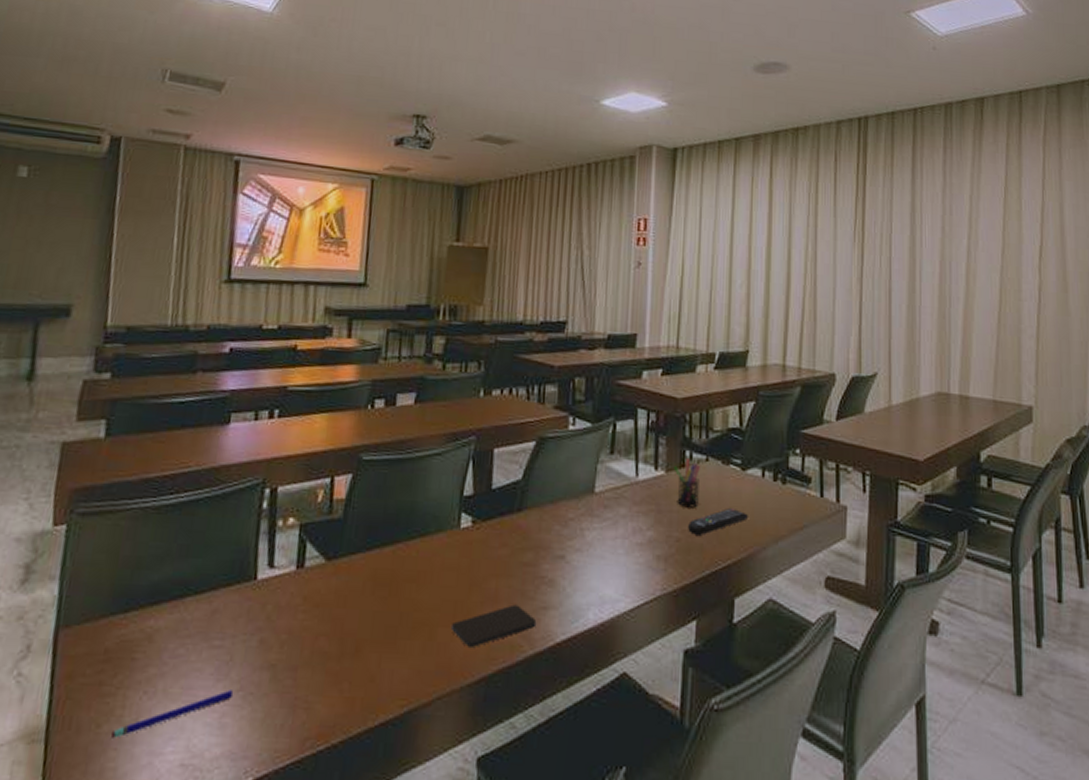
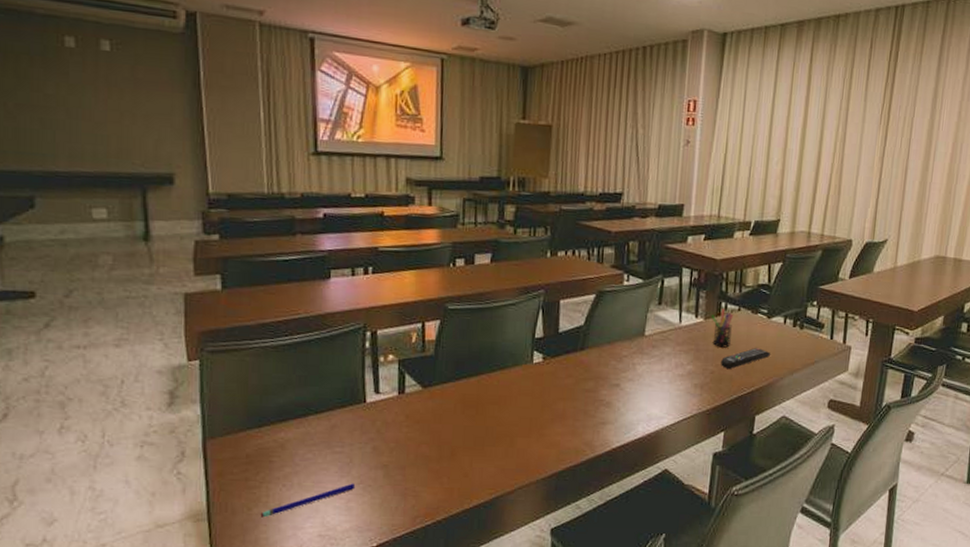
smartphone: present [450,604,537,647] -> none [527,421,597,452]

